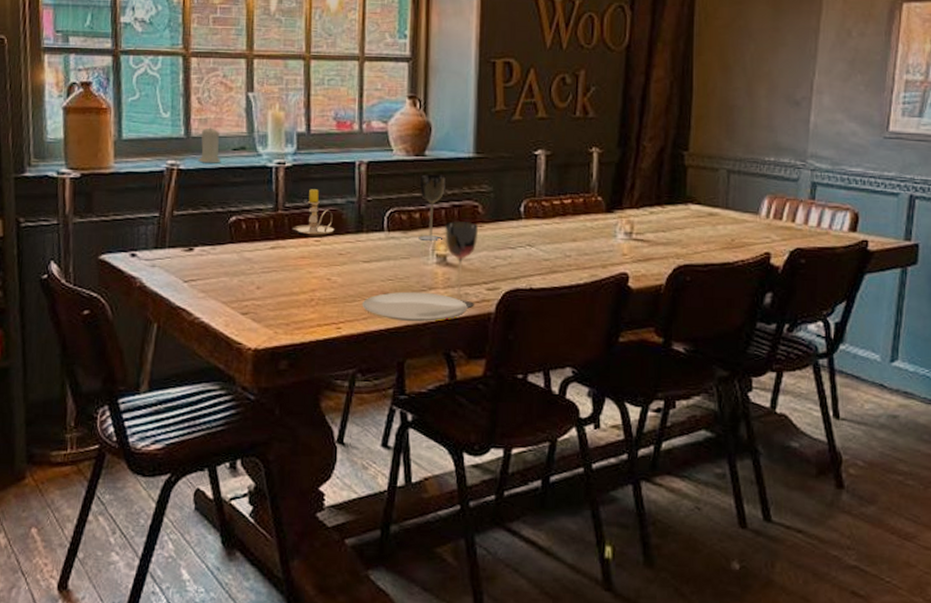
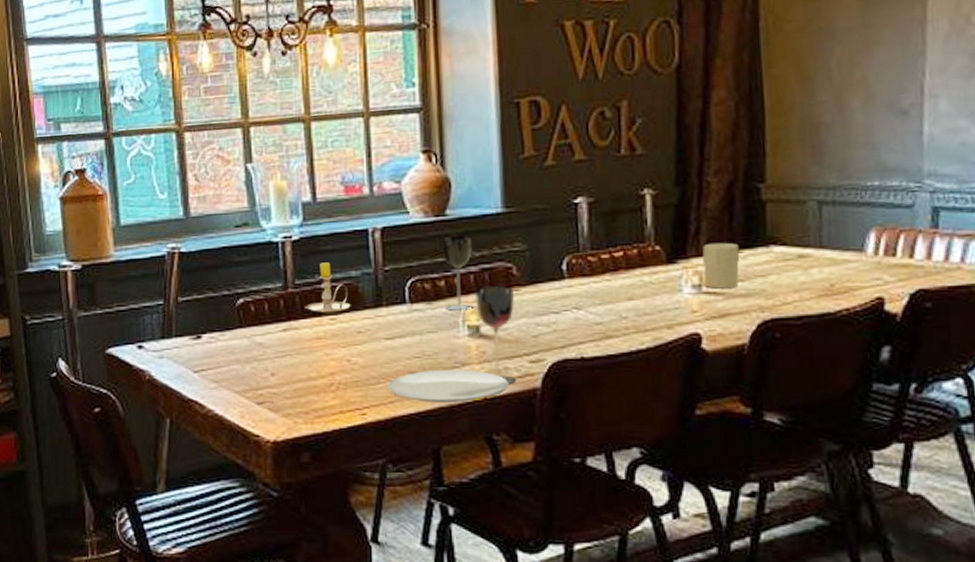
candle: present [198,127,221,164] -> none [199,205,224,244]
candle: none [633,198,665,237] -> present [702,242,740,289]

